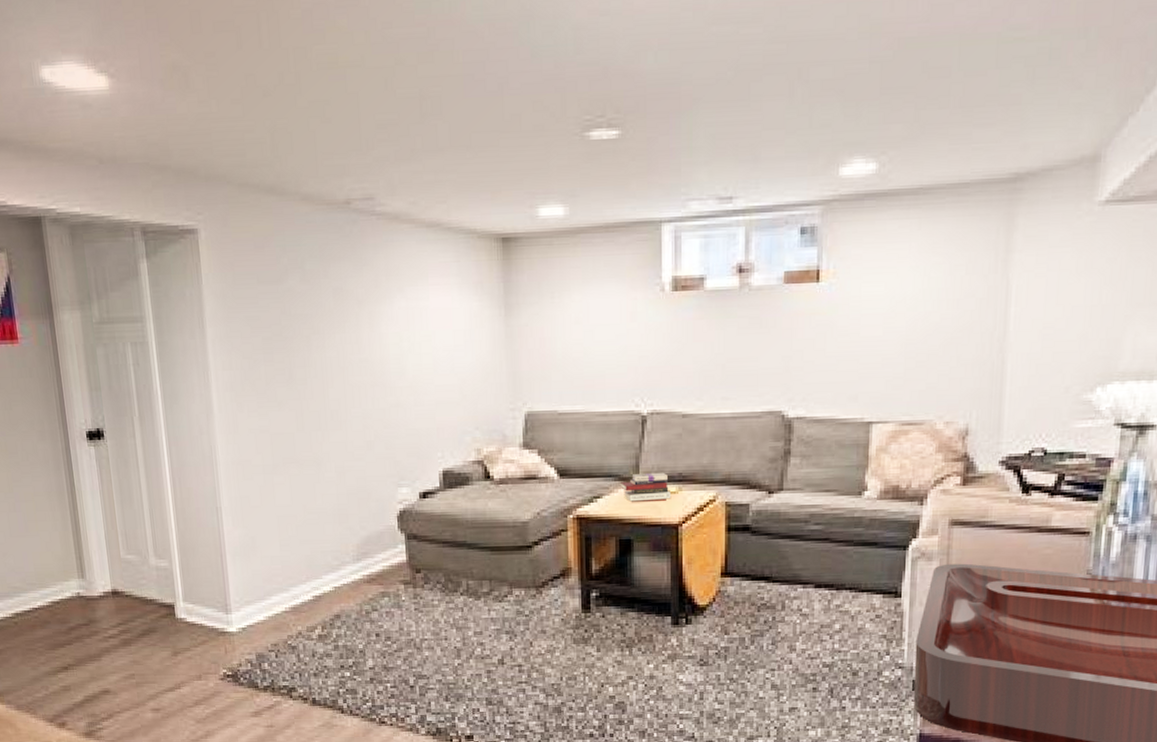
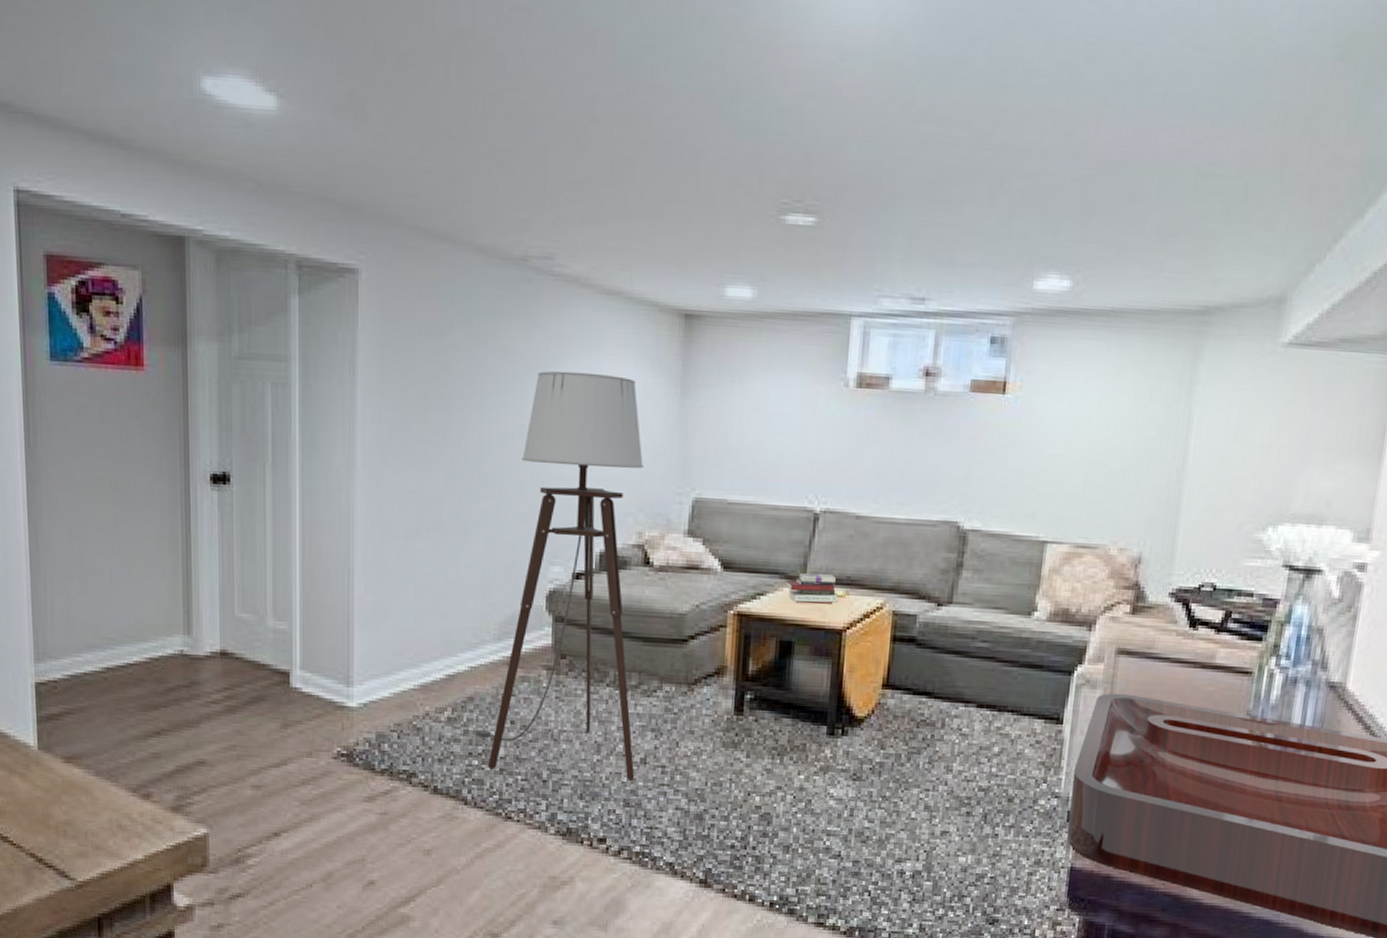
floor lamp: none [342,303,493,681] -> present [473,370,644,781]

